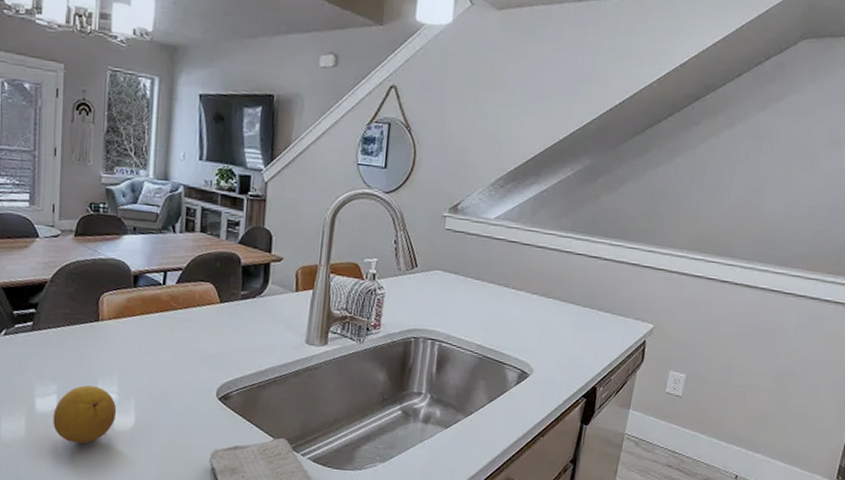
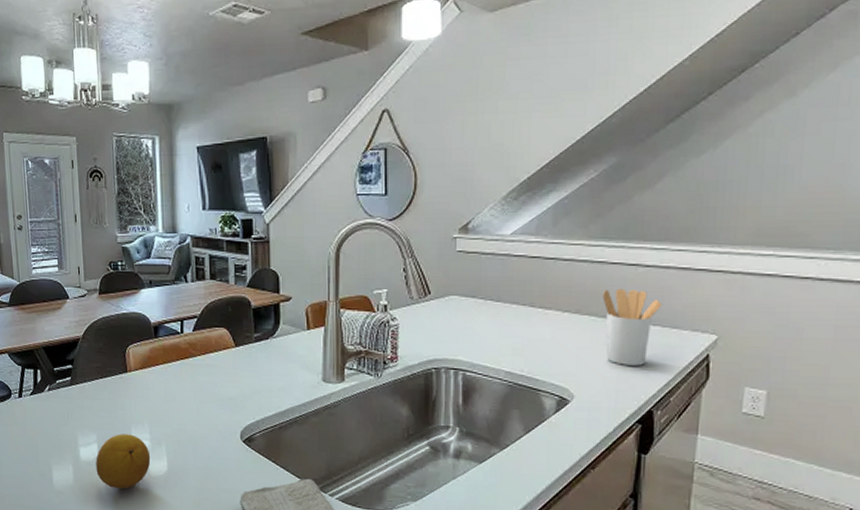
utensil holder: none [564,276,614,347] -> present [602,288,663,366]

